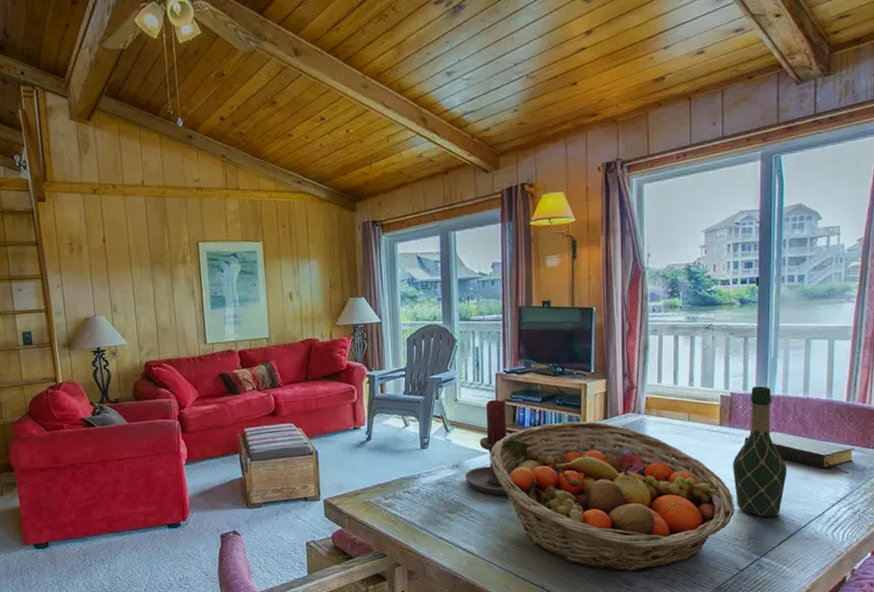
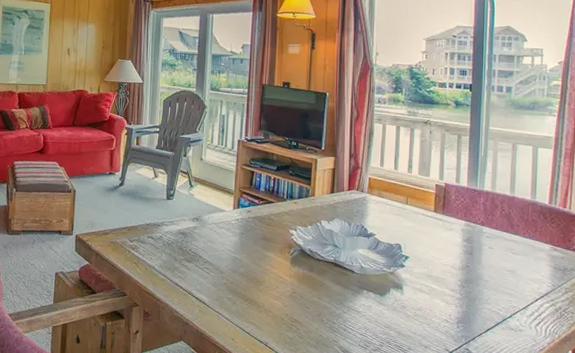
candle holder: present [465,399,507,495] -> none [203,163,245,251]
fruit basket: present [489,421,735,573] -> none [226,190,446,342]
wine bottle: present [732,386,788,517] -> none [444,180,495,304]
bible: present [744,431,854,474] -> none [456,223,556,272]

